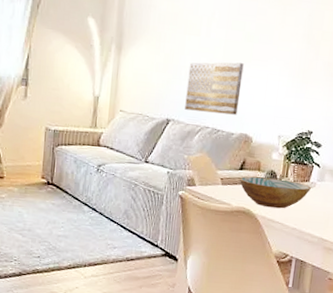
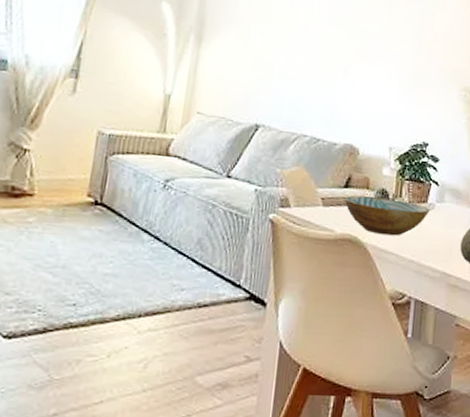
wall art: present [185,62,244,115] -> none [278,59,348,122]

